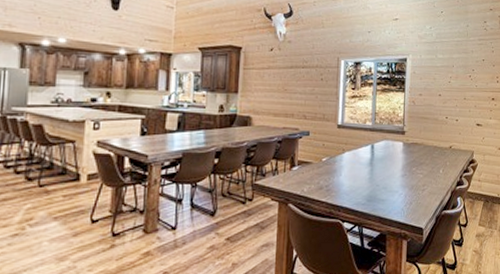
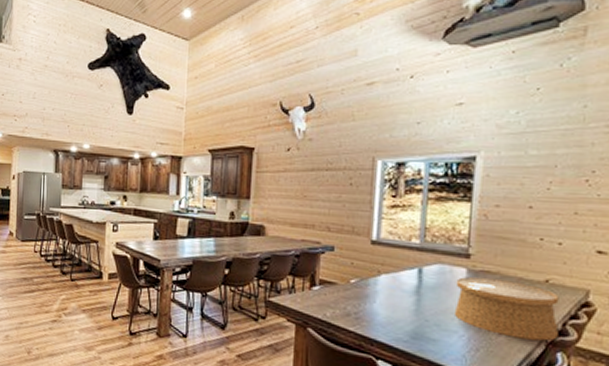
woven basket: none [395,148,458,191] -> present [453,277,559,341]

